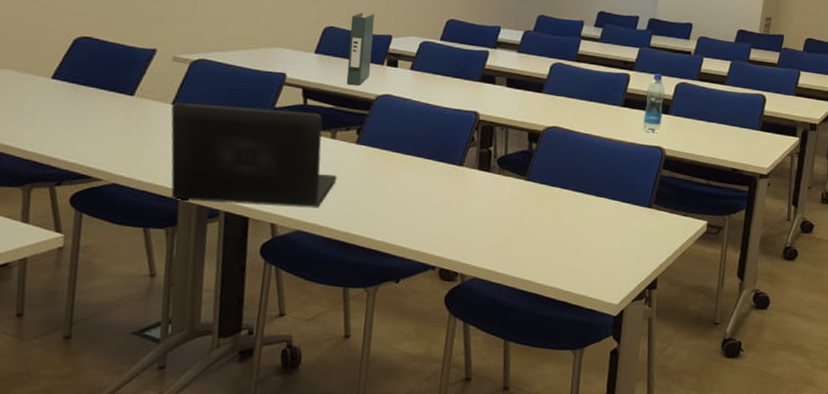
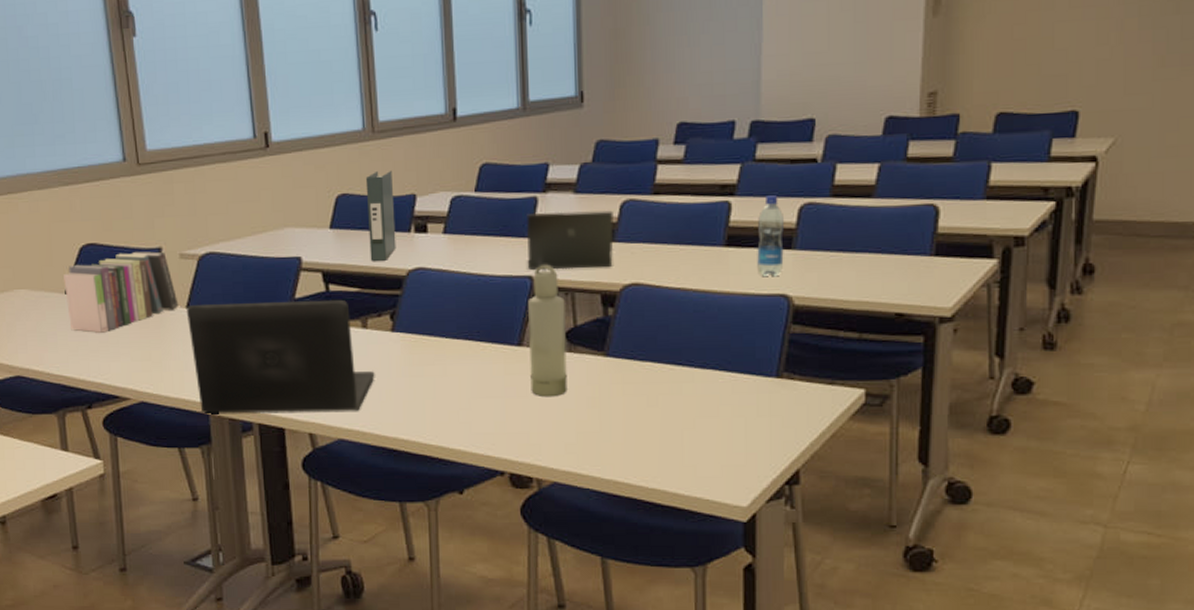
books: none [51,49,165,118] -> present [64,251,179,333]
bottle: none [465,104,500,209] -> present [528,264,567,398]
laptop: none [475,63,546,112] -> present [526,210,615,270]

